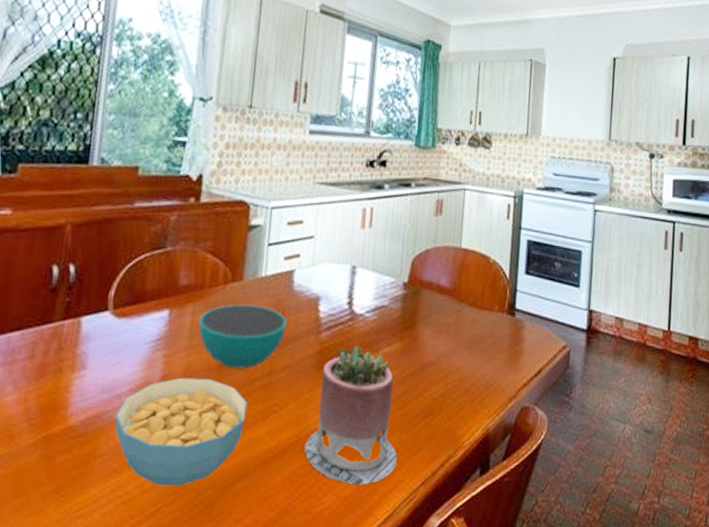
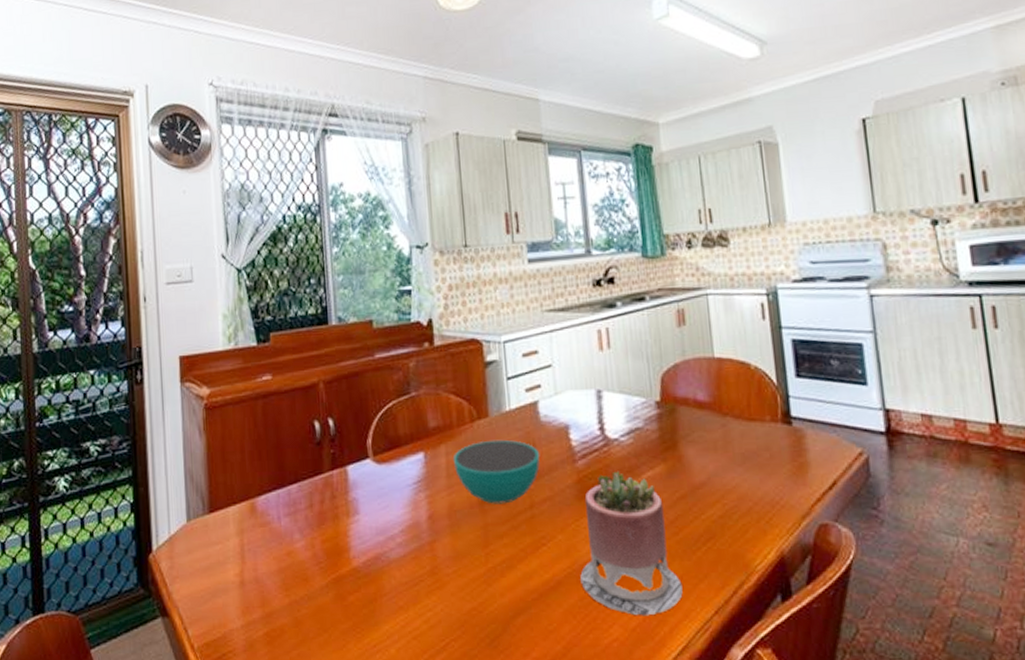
cereal bowl: present [115,377,248,486] -> none [392,515,515,621]

